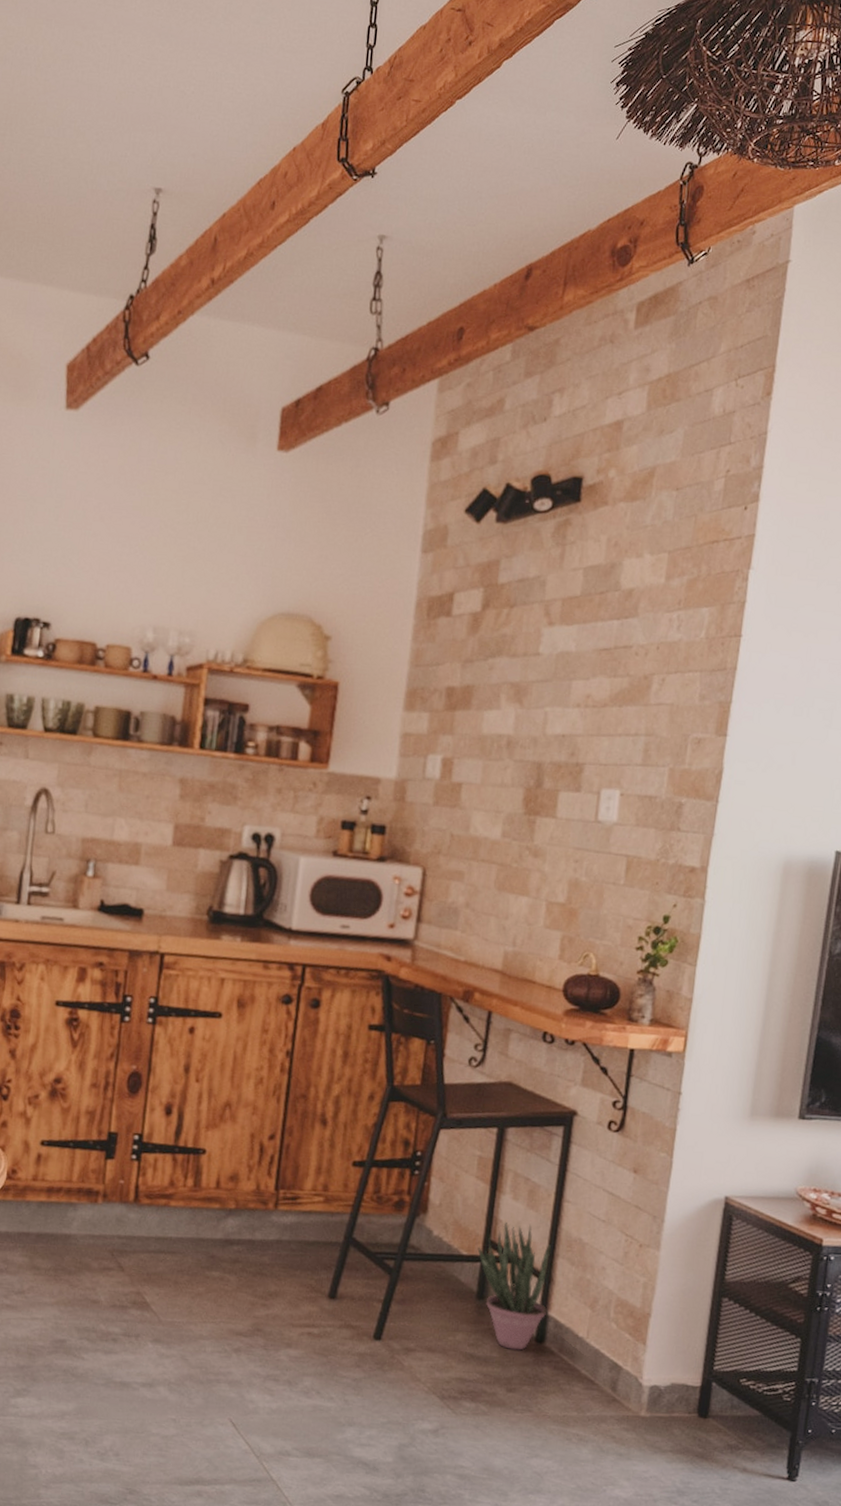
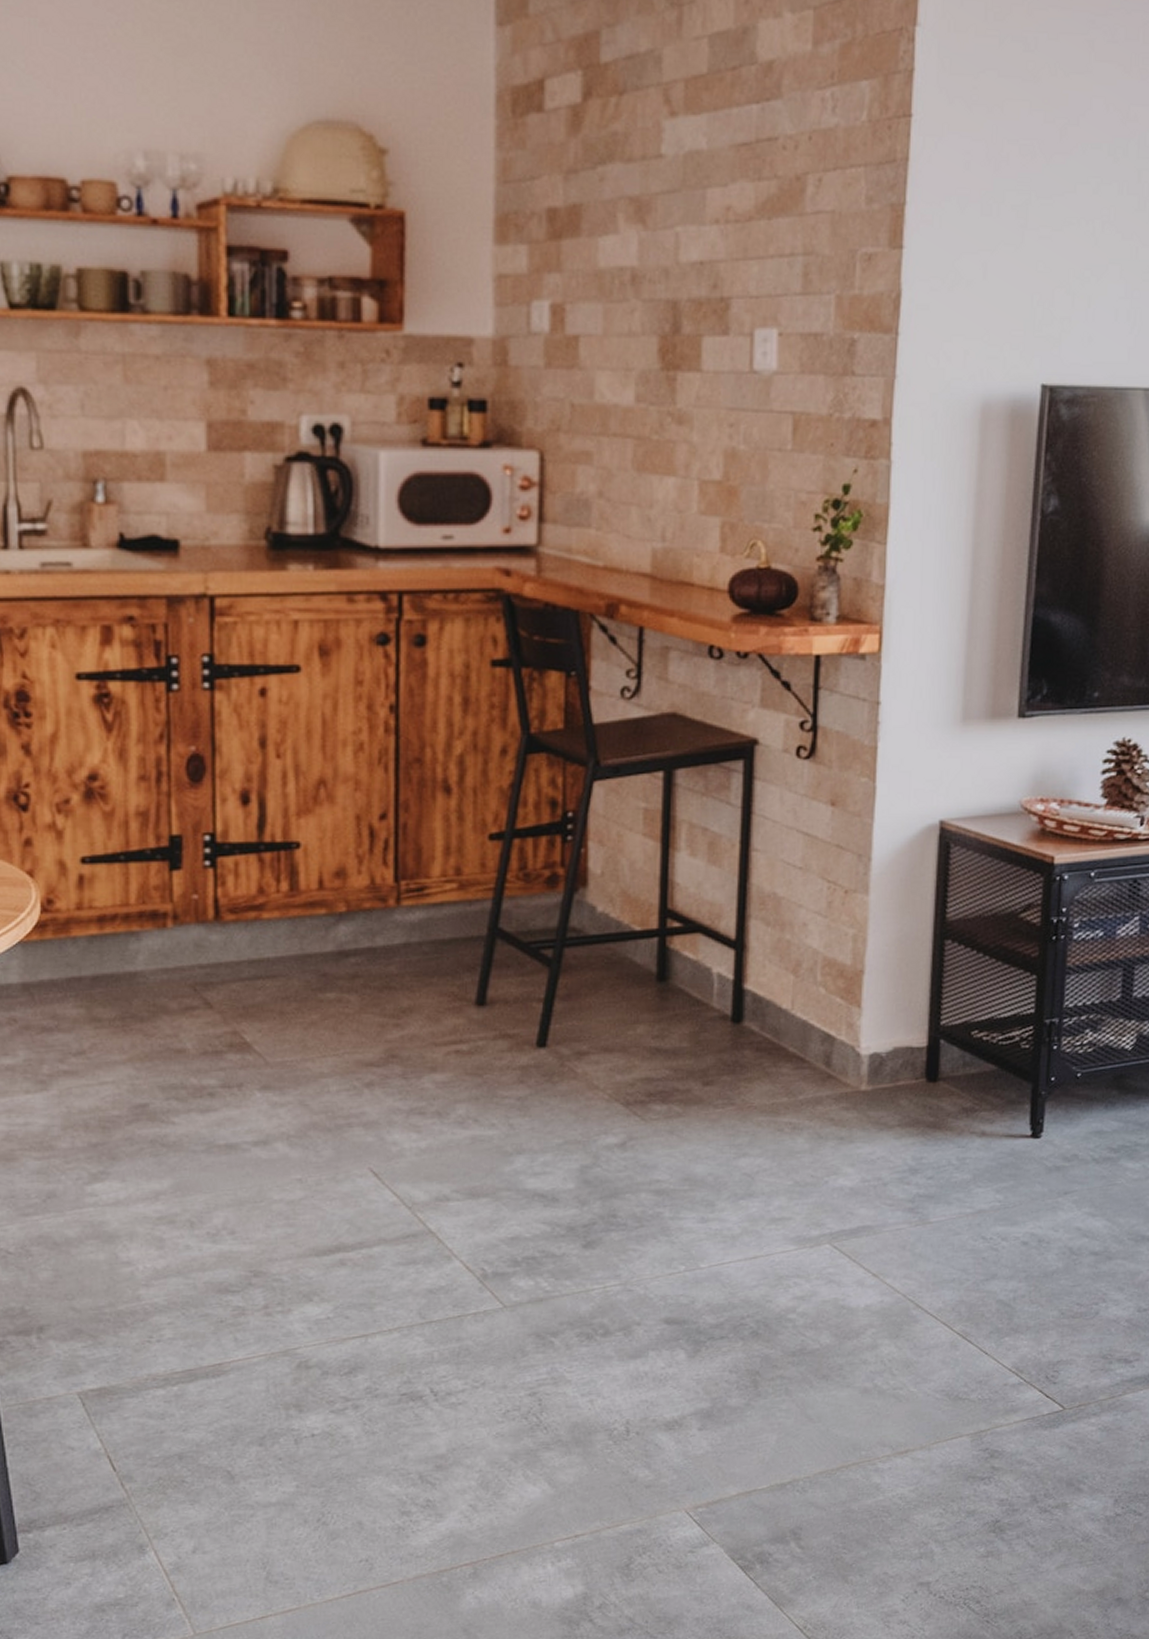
potted plant: present [477,1221,551,1351] -> none [653,883,742,1036]

